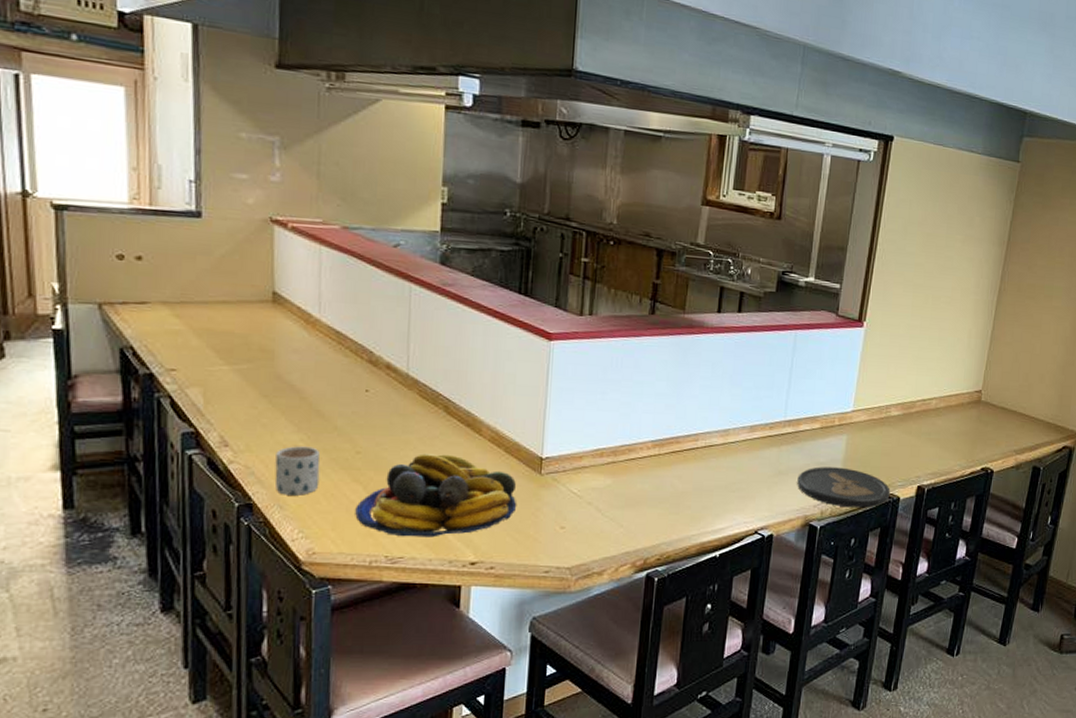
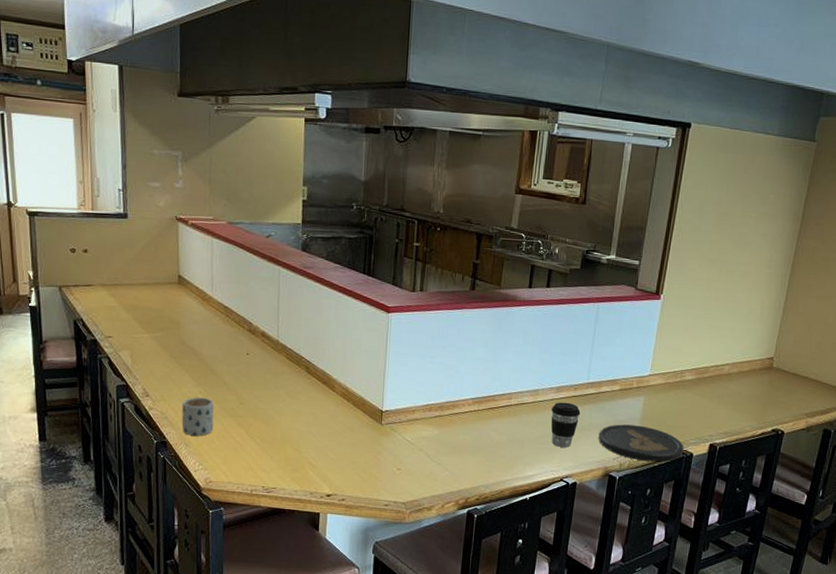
fruit bowl: present [355,453,517,538] -> none [240,405,363,473]
coffee cup: none [743,443,777,495] -> present [551,402,581,448]

